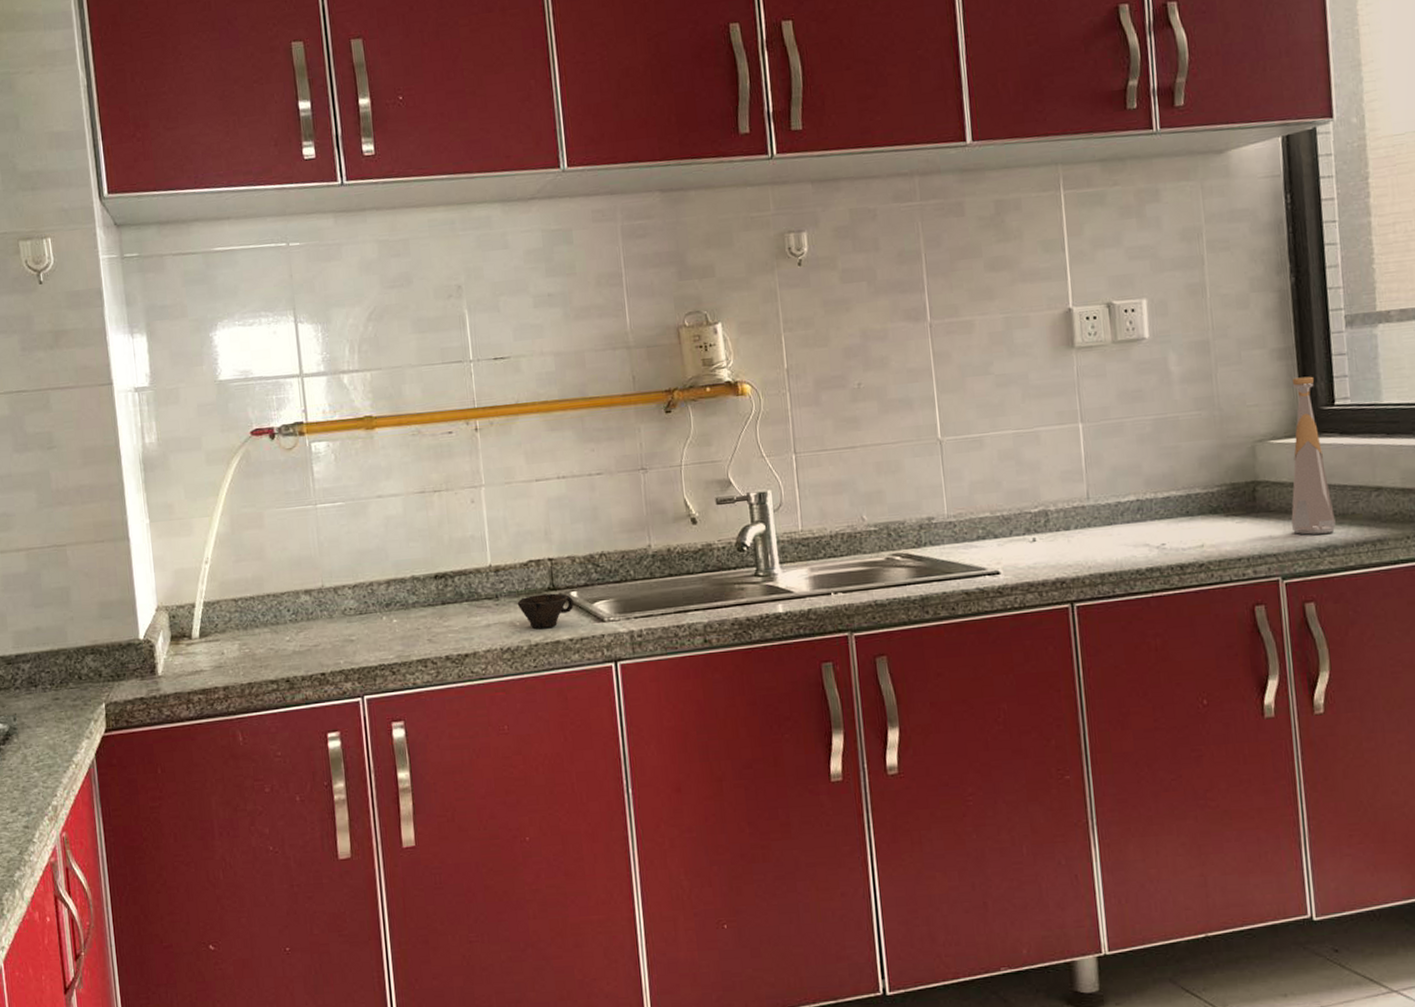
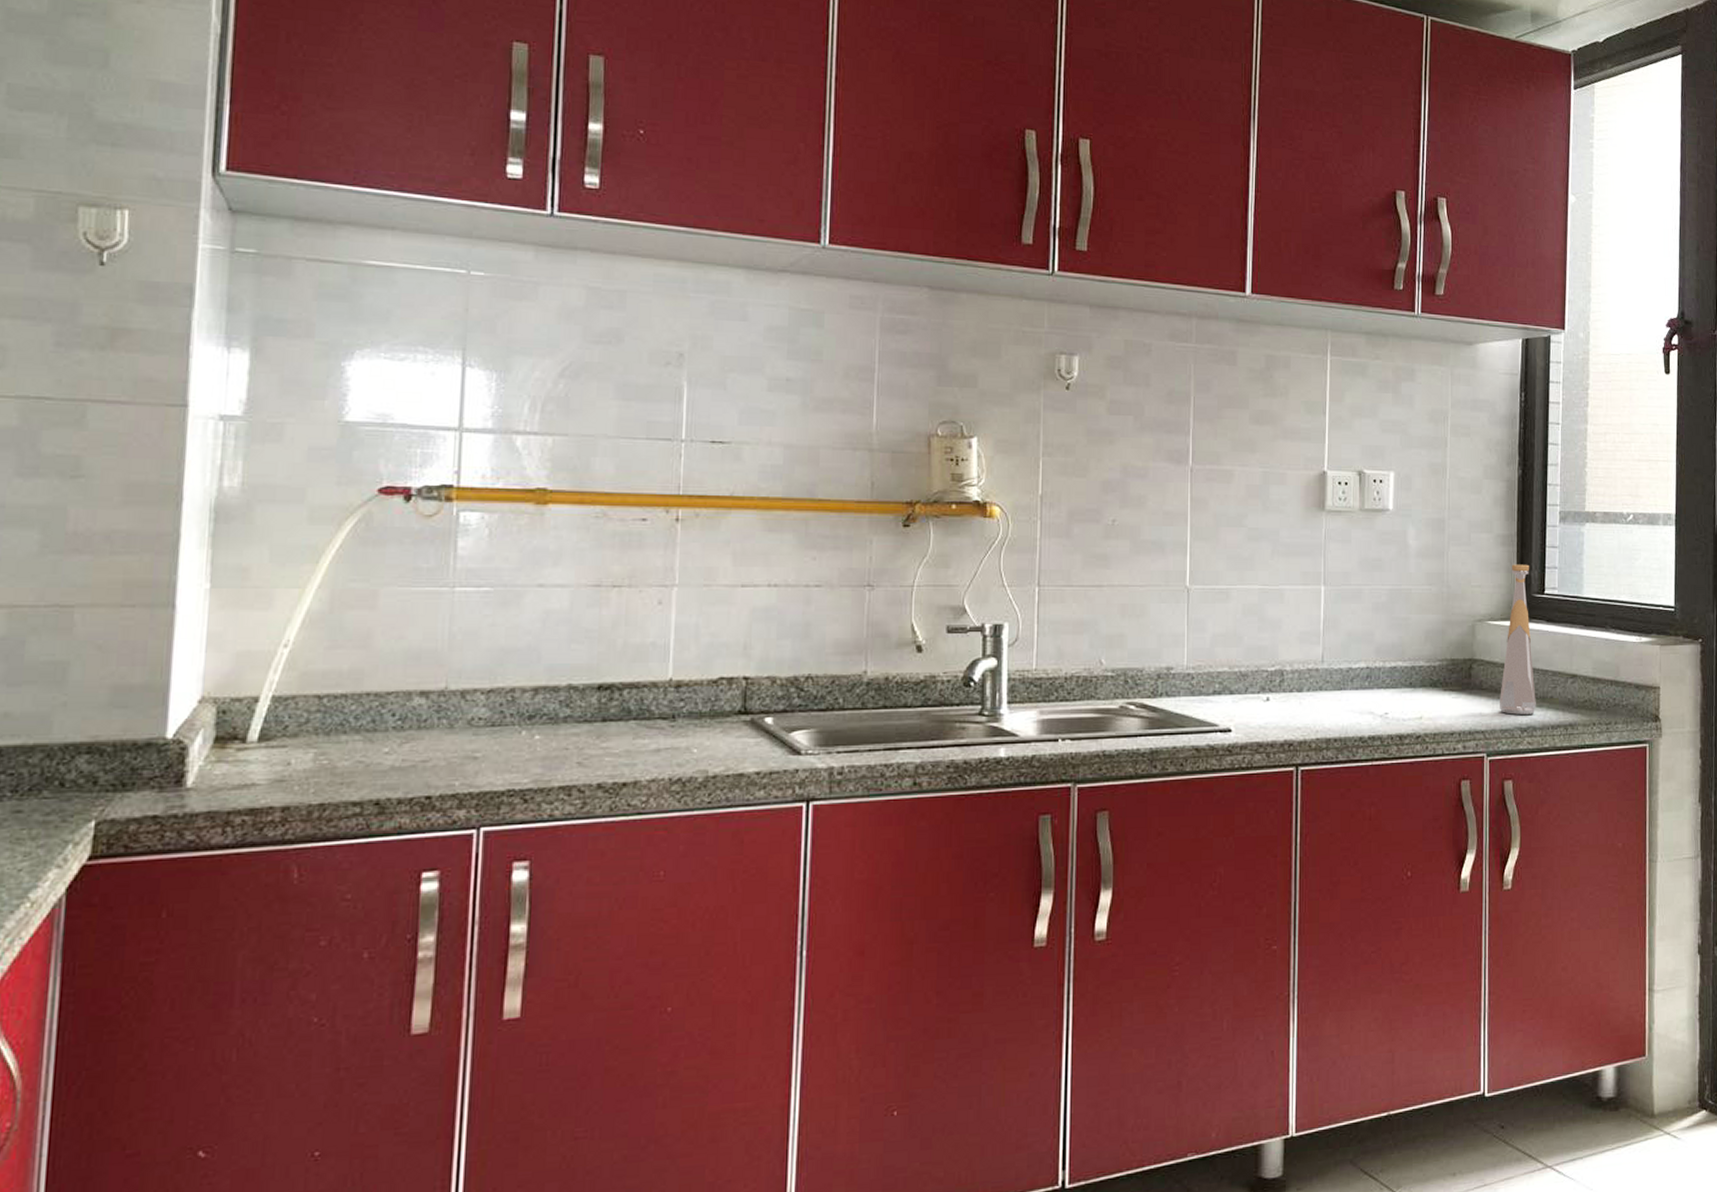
cup: present [517,593,574,629] -> none [697,718,767,757]

